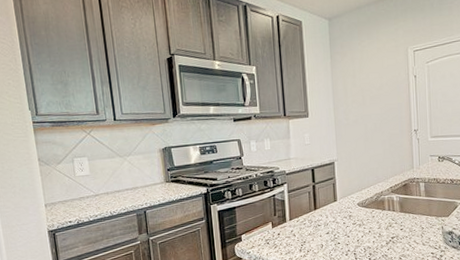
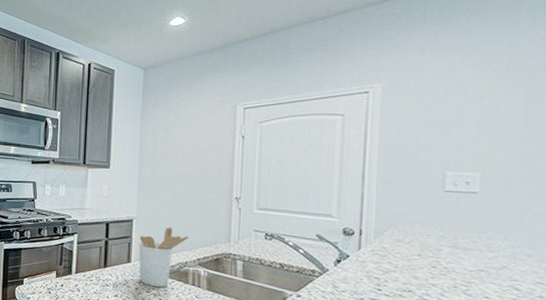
utensil holder: none [341,164,382,219] -> present [138,227,189,288]

